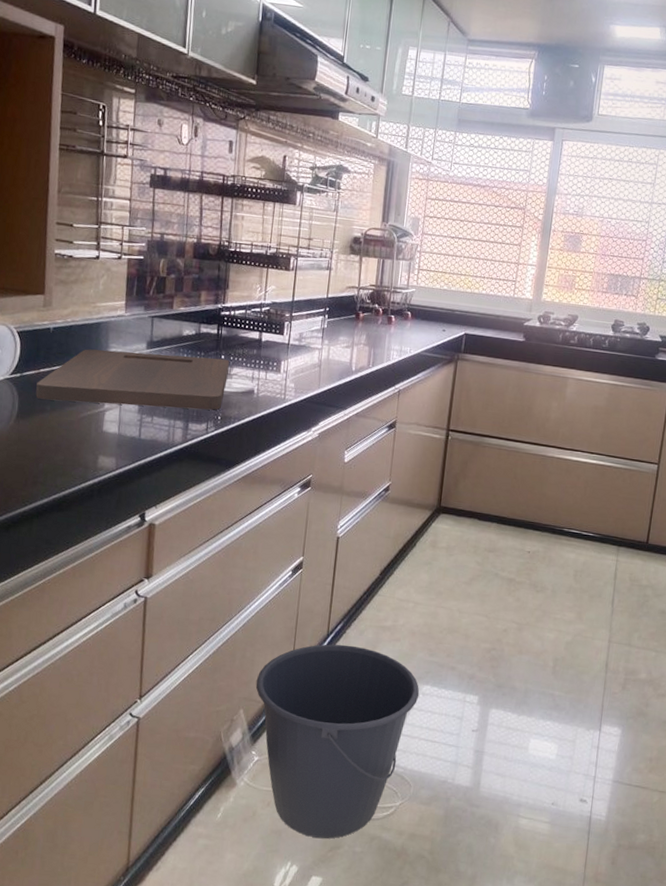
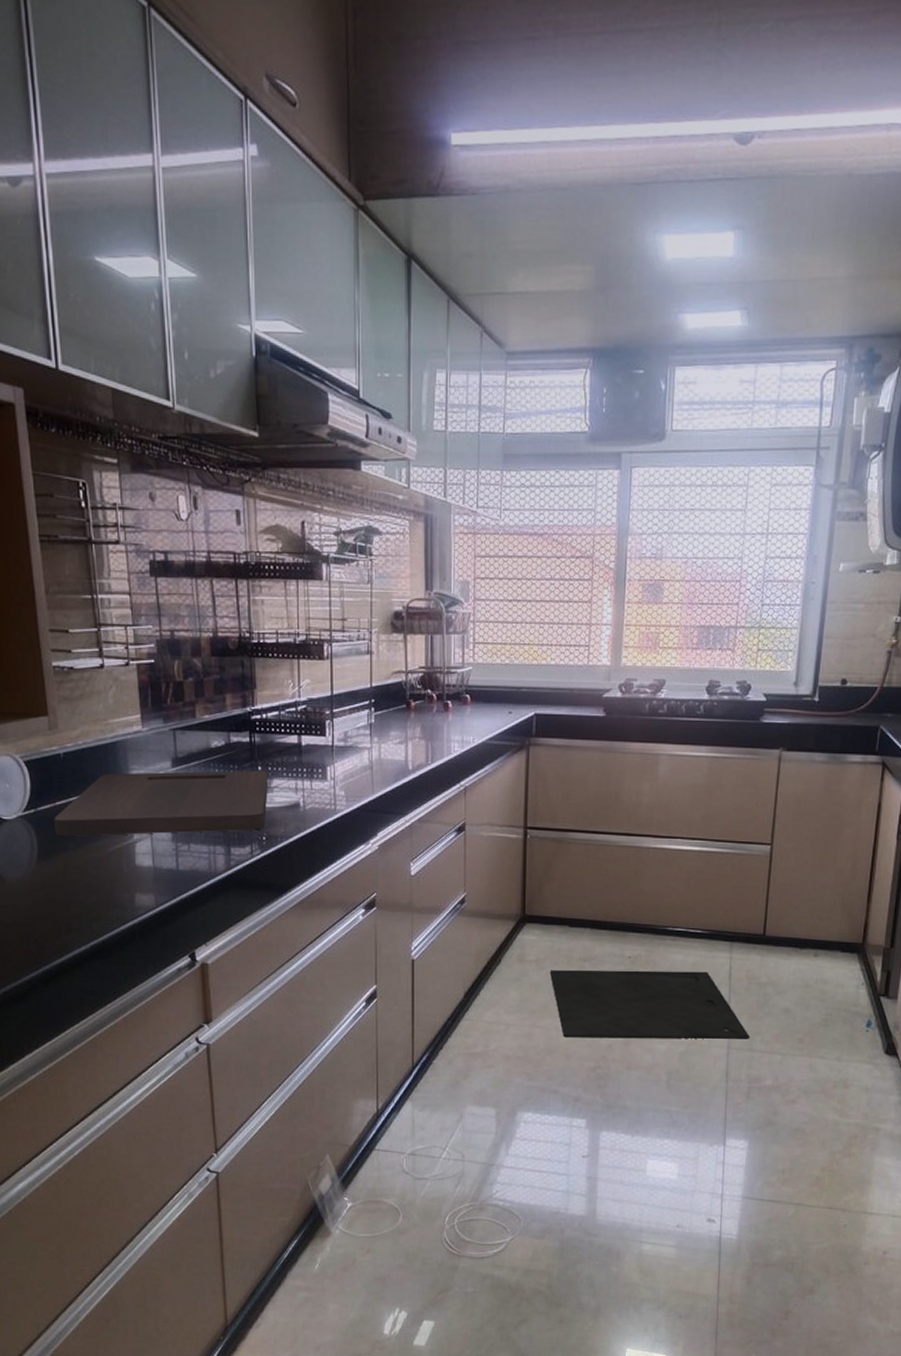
bucket: present [255,644,420,839] -> none [340,1076,521,1282]
door mat: none [458,557,630,635] -> present [550,969,751,1039]

